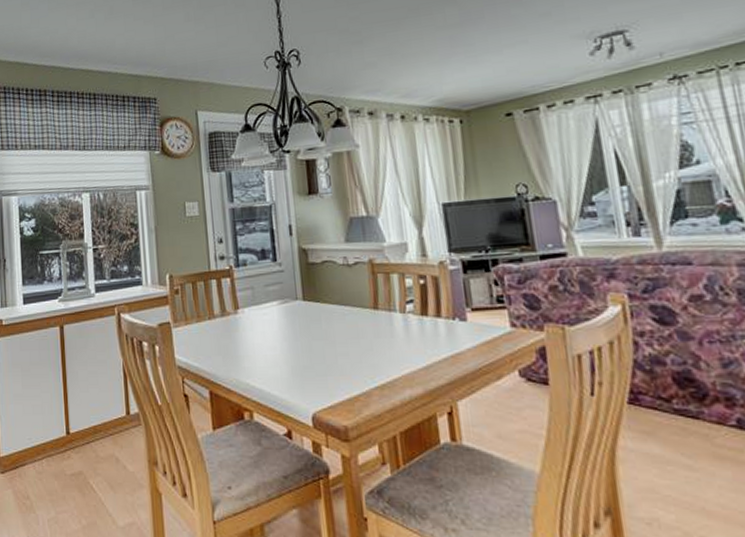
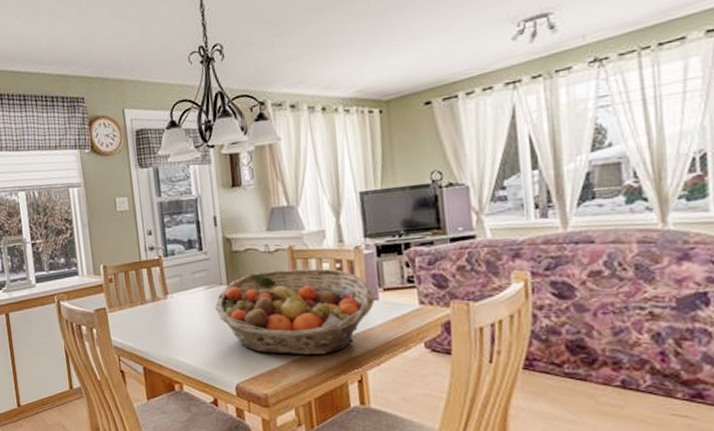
fruit basket: none [290,284,463,382] -> present [215,268,375,355]

